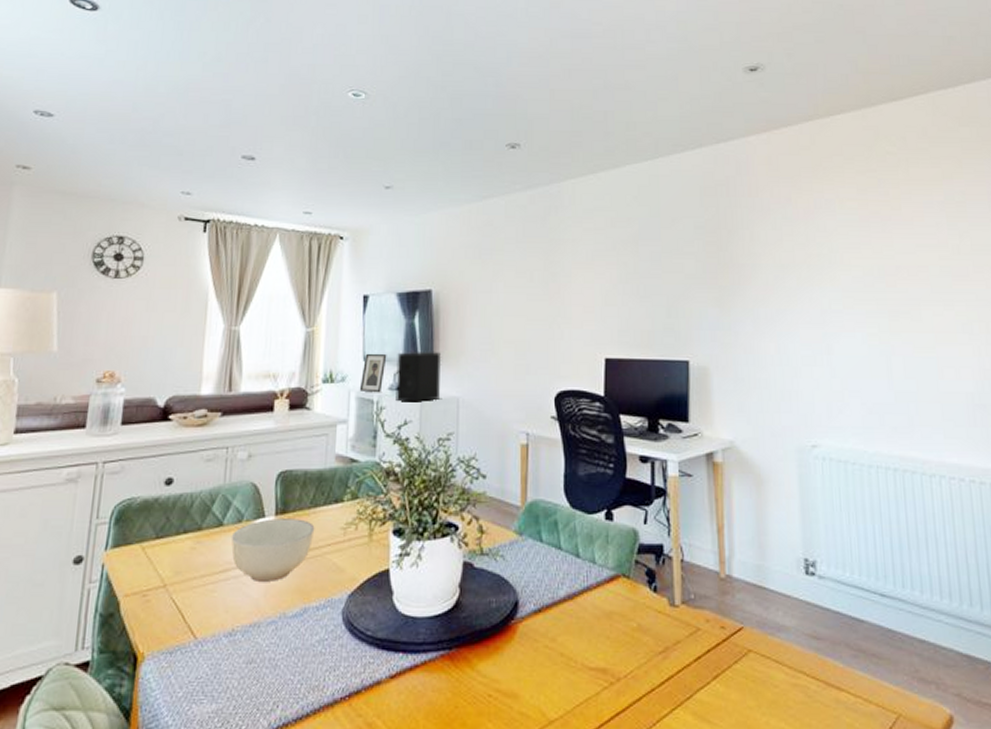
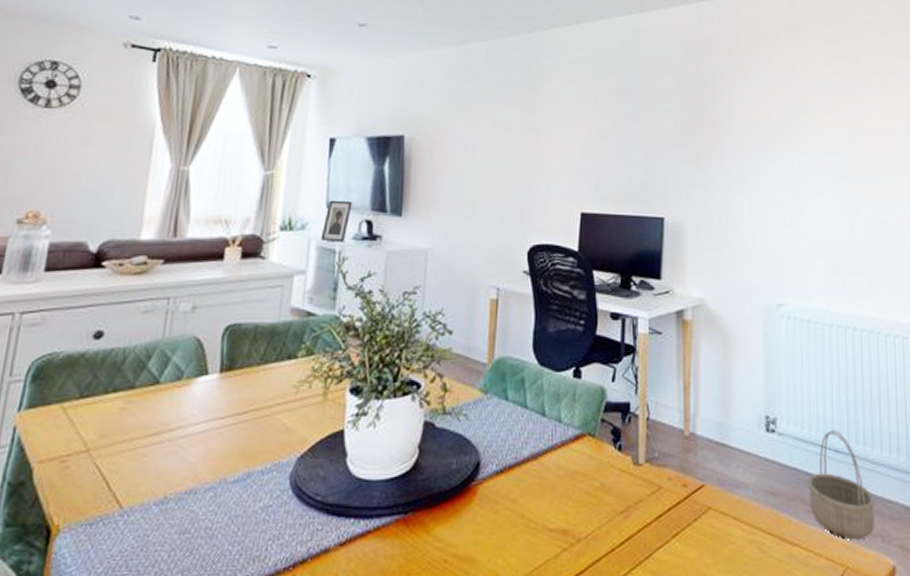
bowl: present [231,519,315,581] -> none [168,376,264,444]
speaker: present [395,351,442,403] -> none [359,199,412,254]
basket: none [852,574,928,687] -> present [807,430,876,540]

